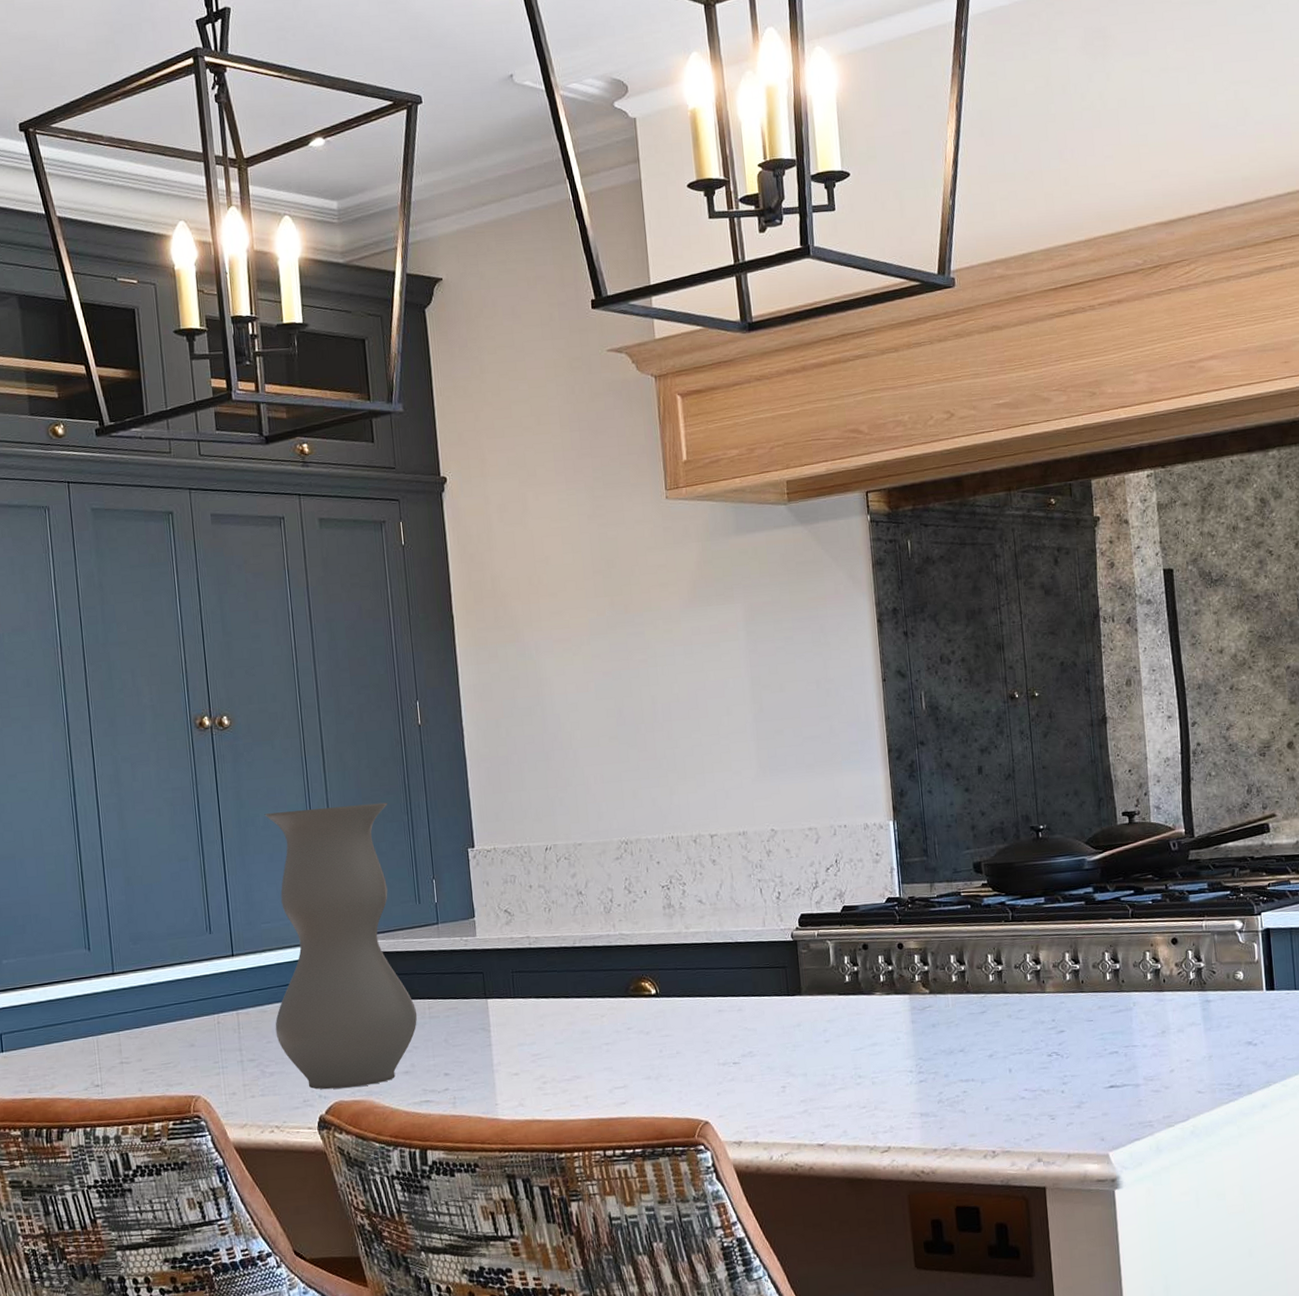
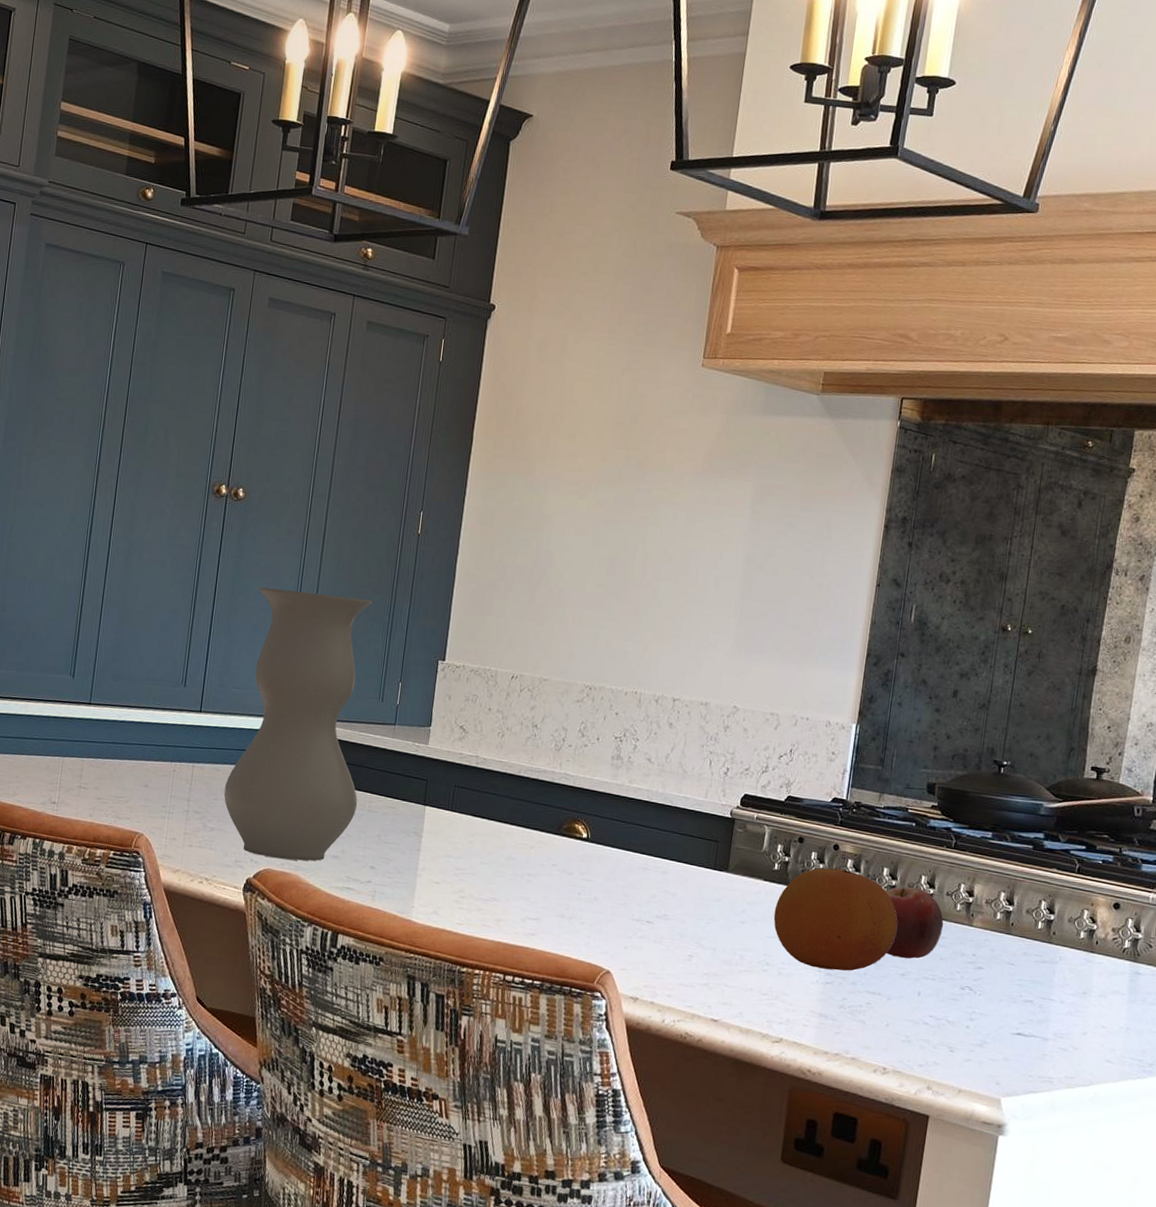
fruit: none [854,966,976,1070] -> present [773,867,898,971]
fruit: none [957,967,1019,1040] -> present [885,886,944,959]

